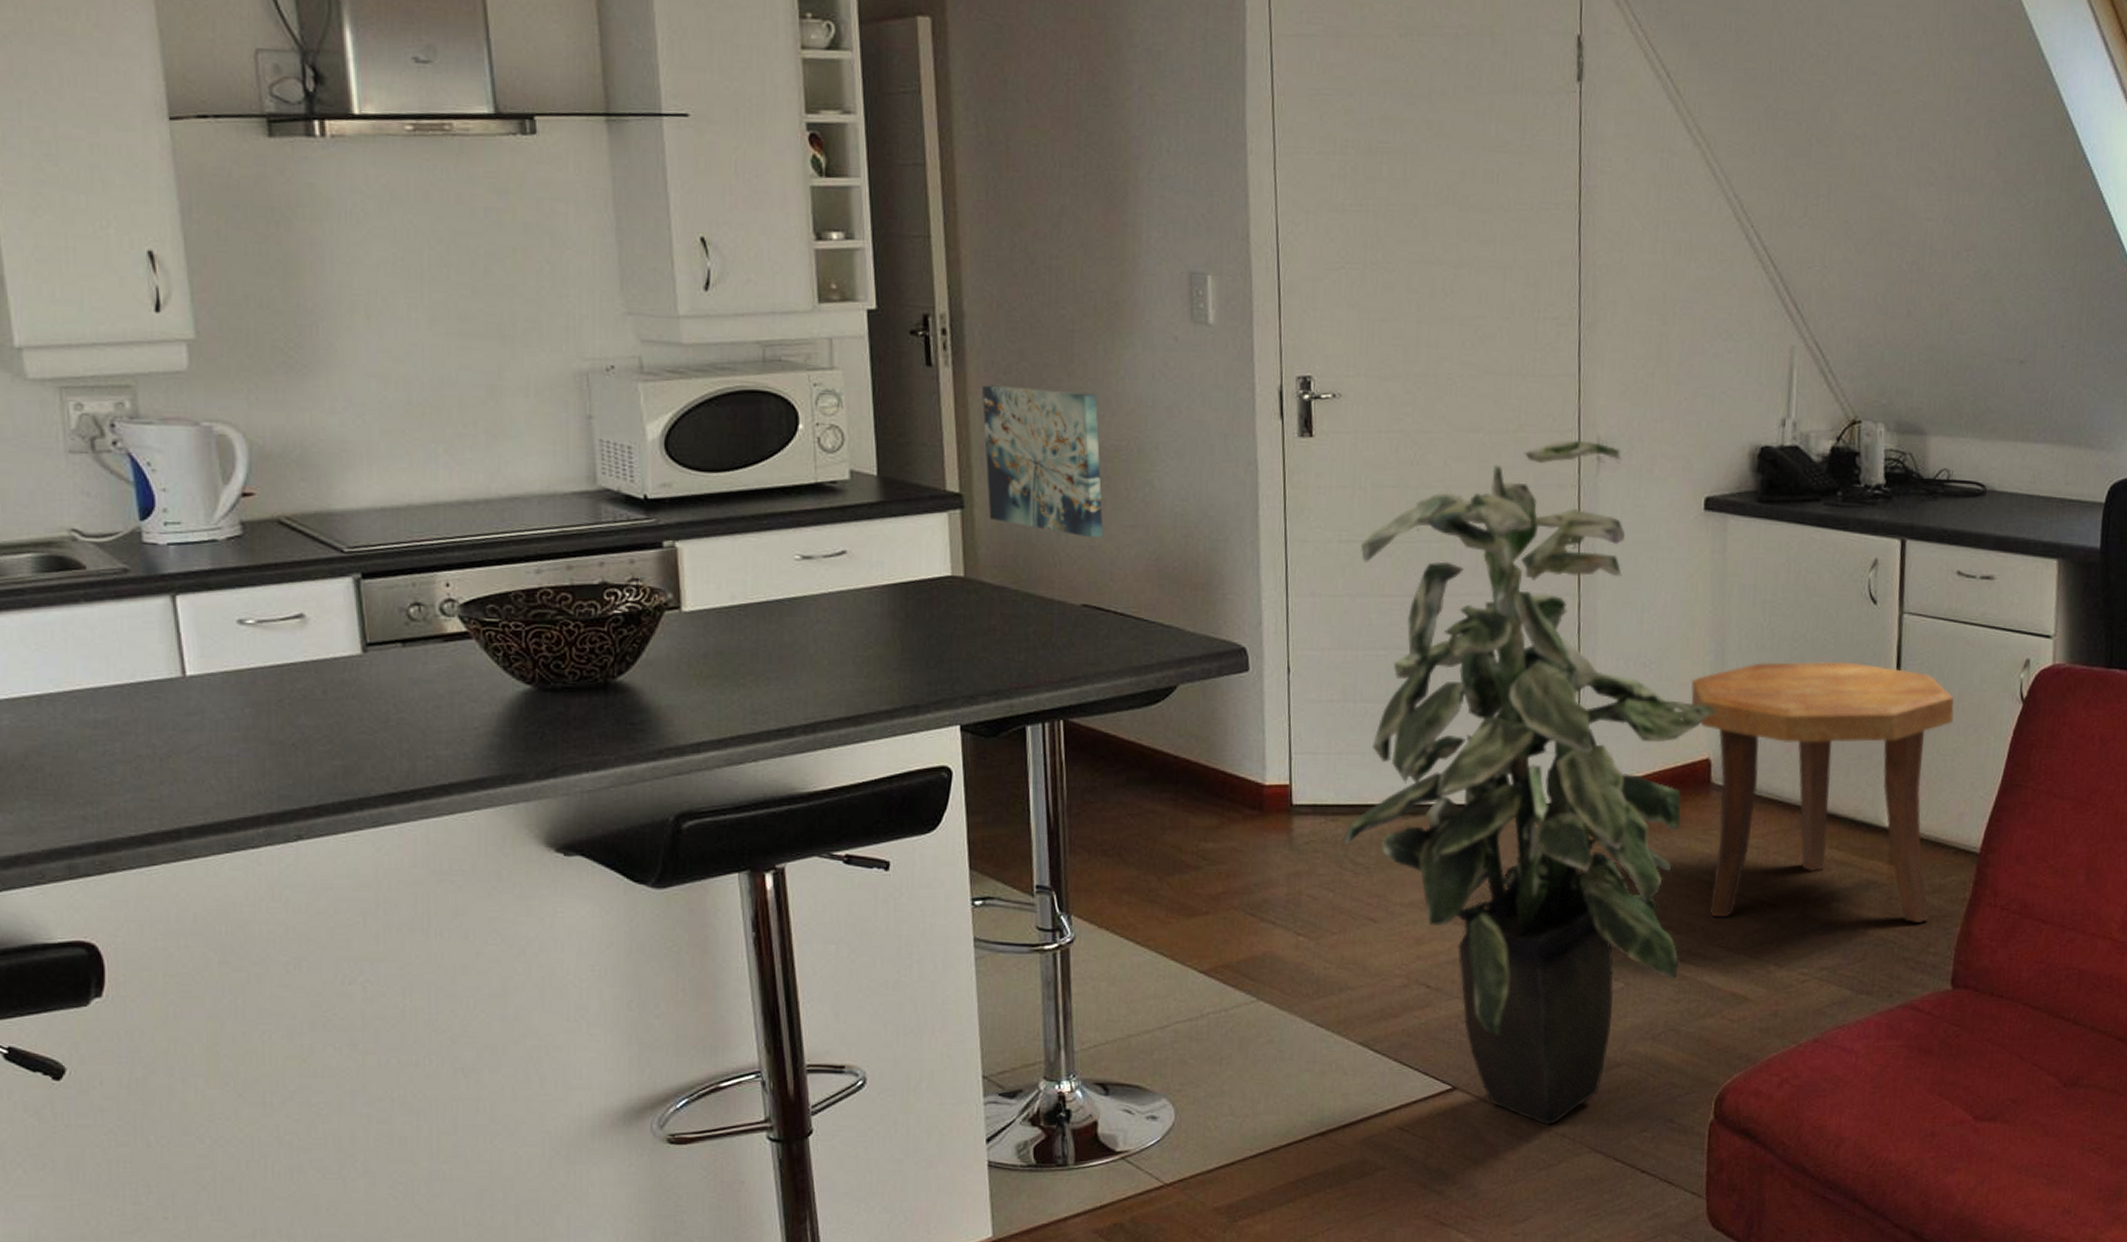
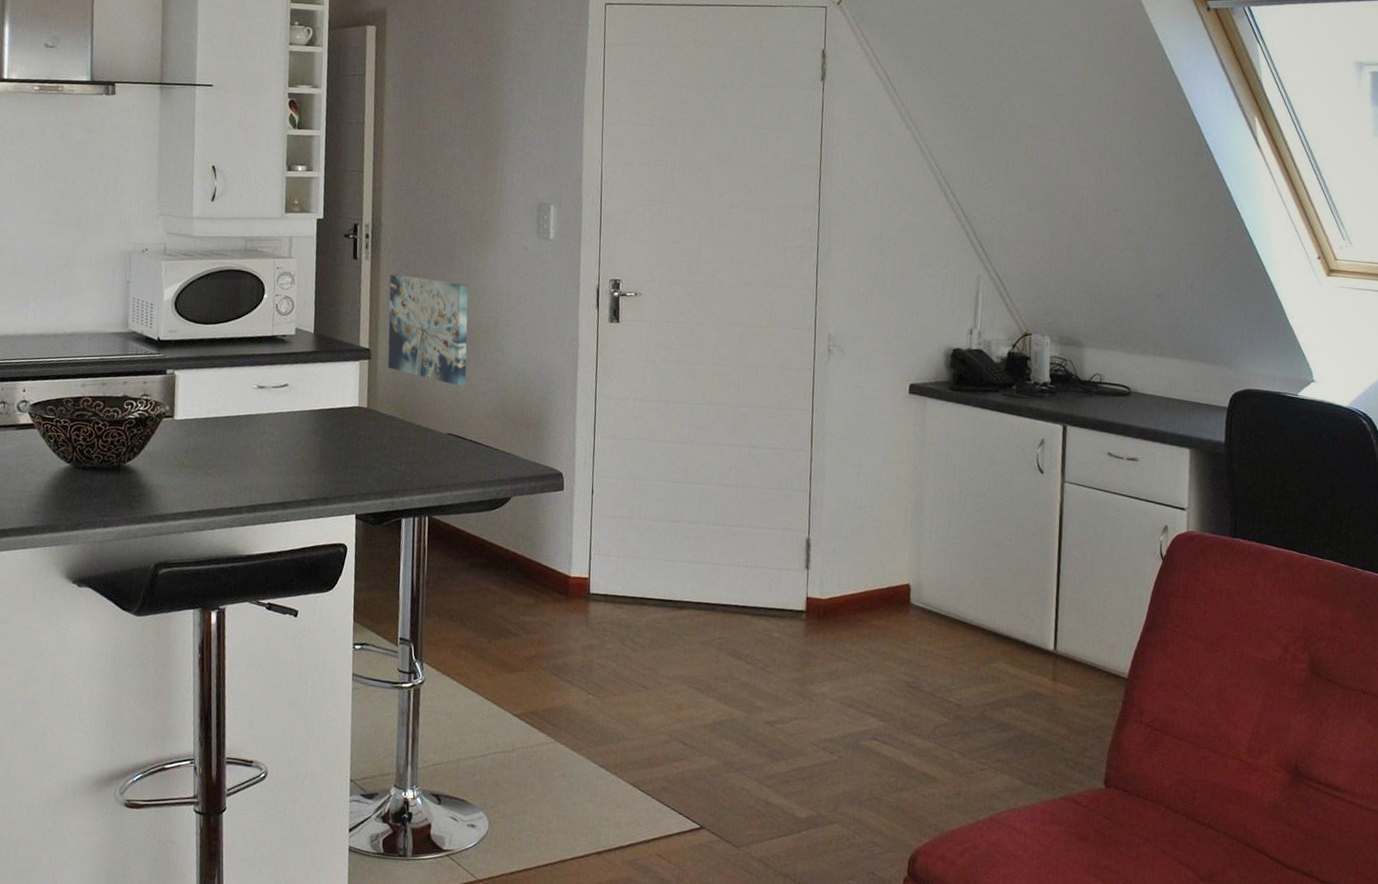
indoor plant: present [1342,439,1717,1125] -> none [626,335,916,866]
side table: present [1691,661,1954,922] -> none [896,512,1106,731]

